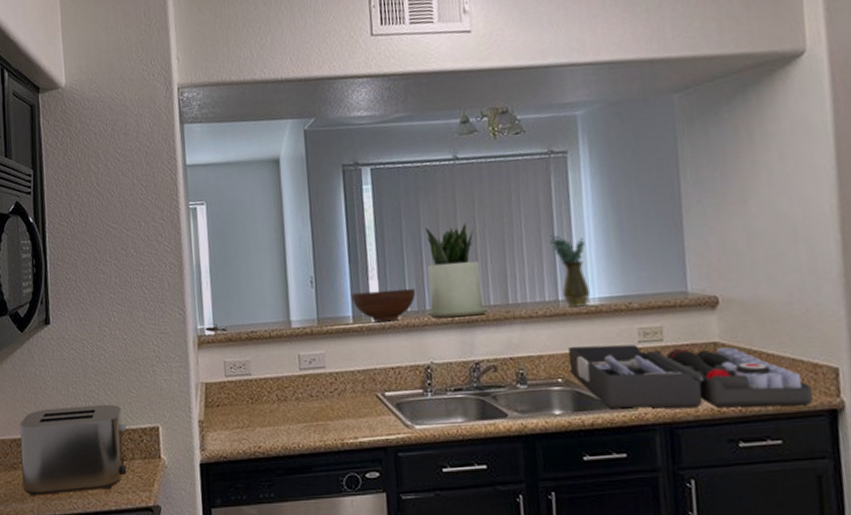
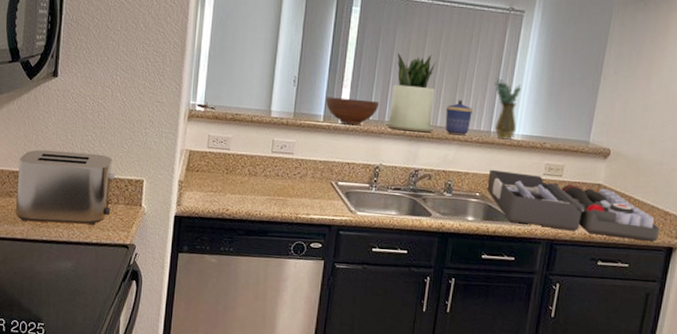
decorative jar: none [497,268,532,312] -> present [445,99,473,136]

